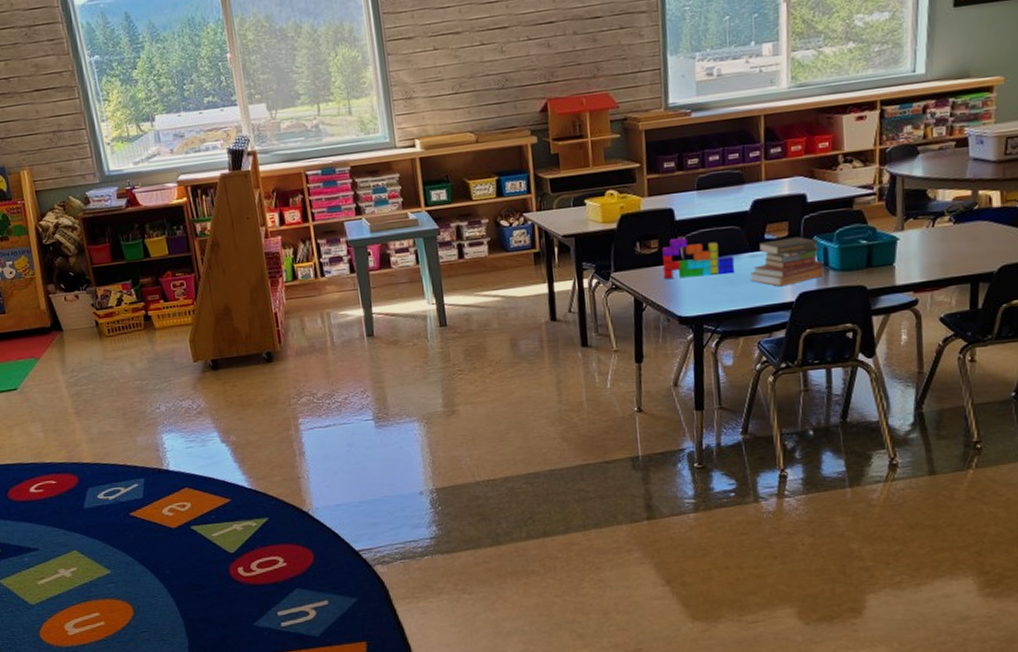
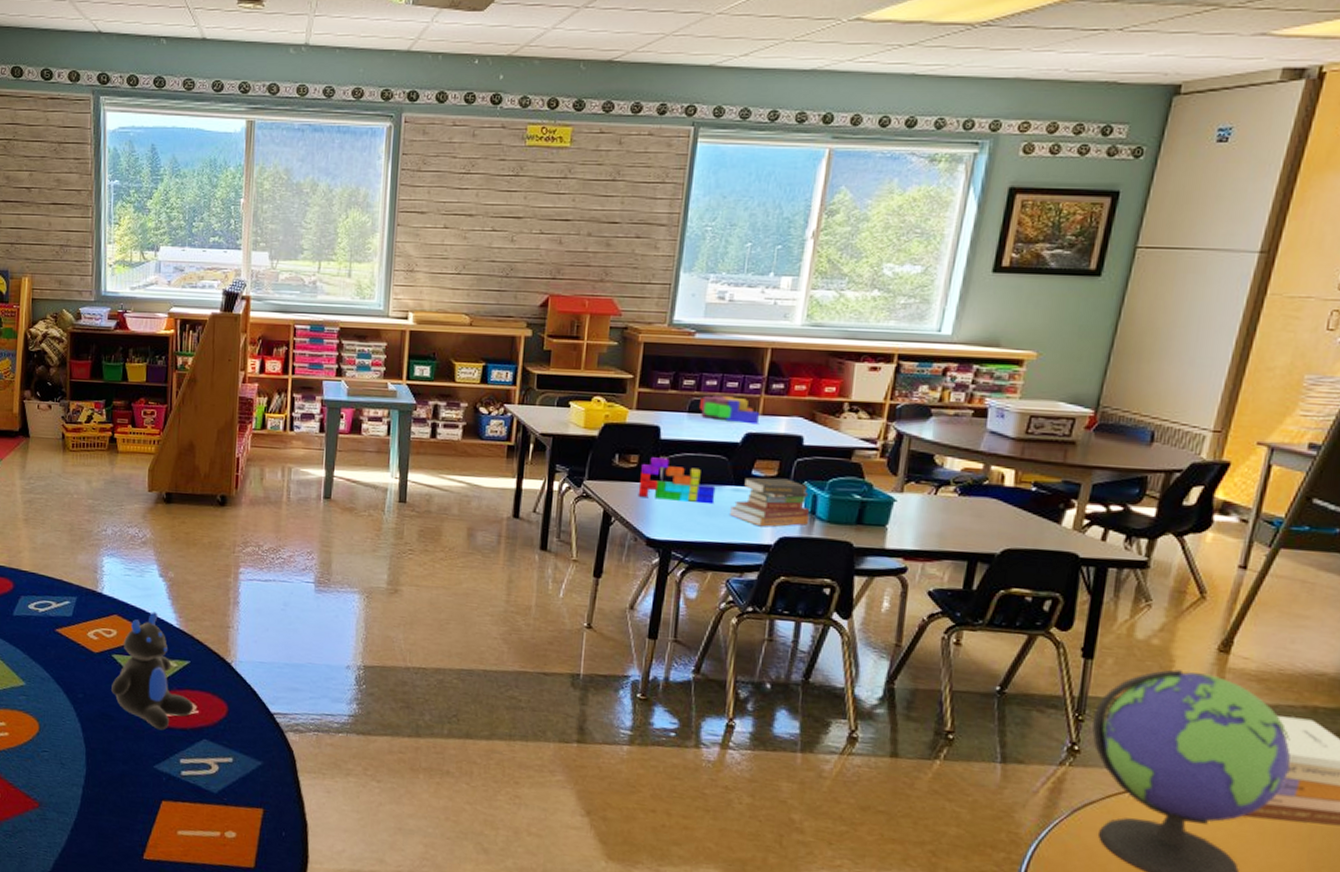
stuffed animal: none [196,477,281,589] -> present [111,611,194,730]
toy blocks: none [705,167,763,194] -> present [698,395,759,425]

